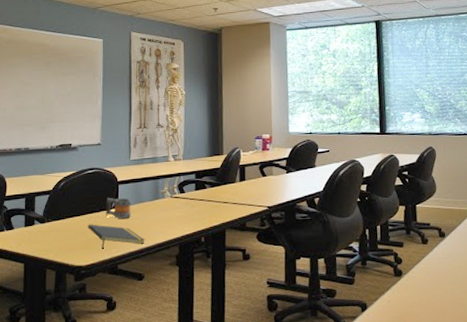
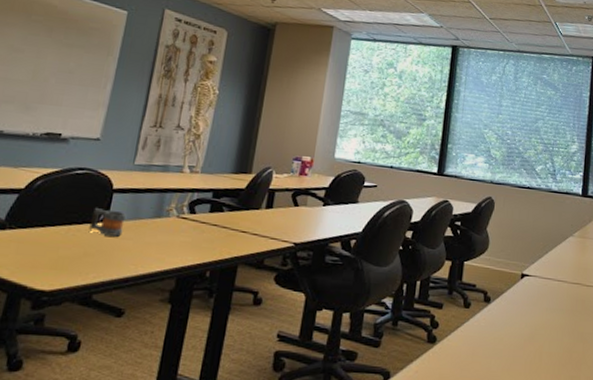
notepad: present [88,224,145,249] -> none [62,238,135,272]

